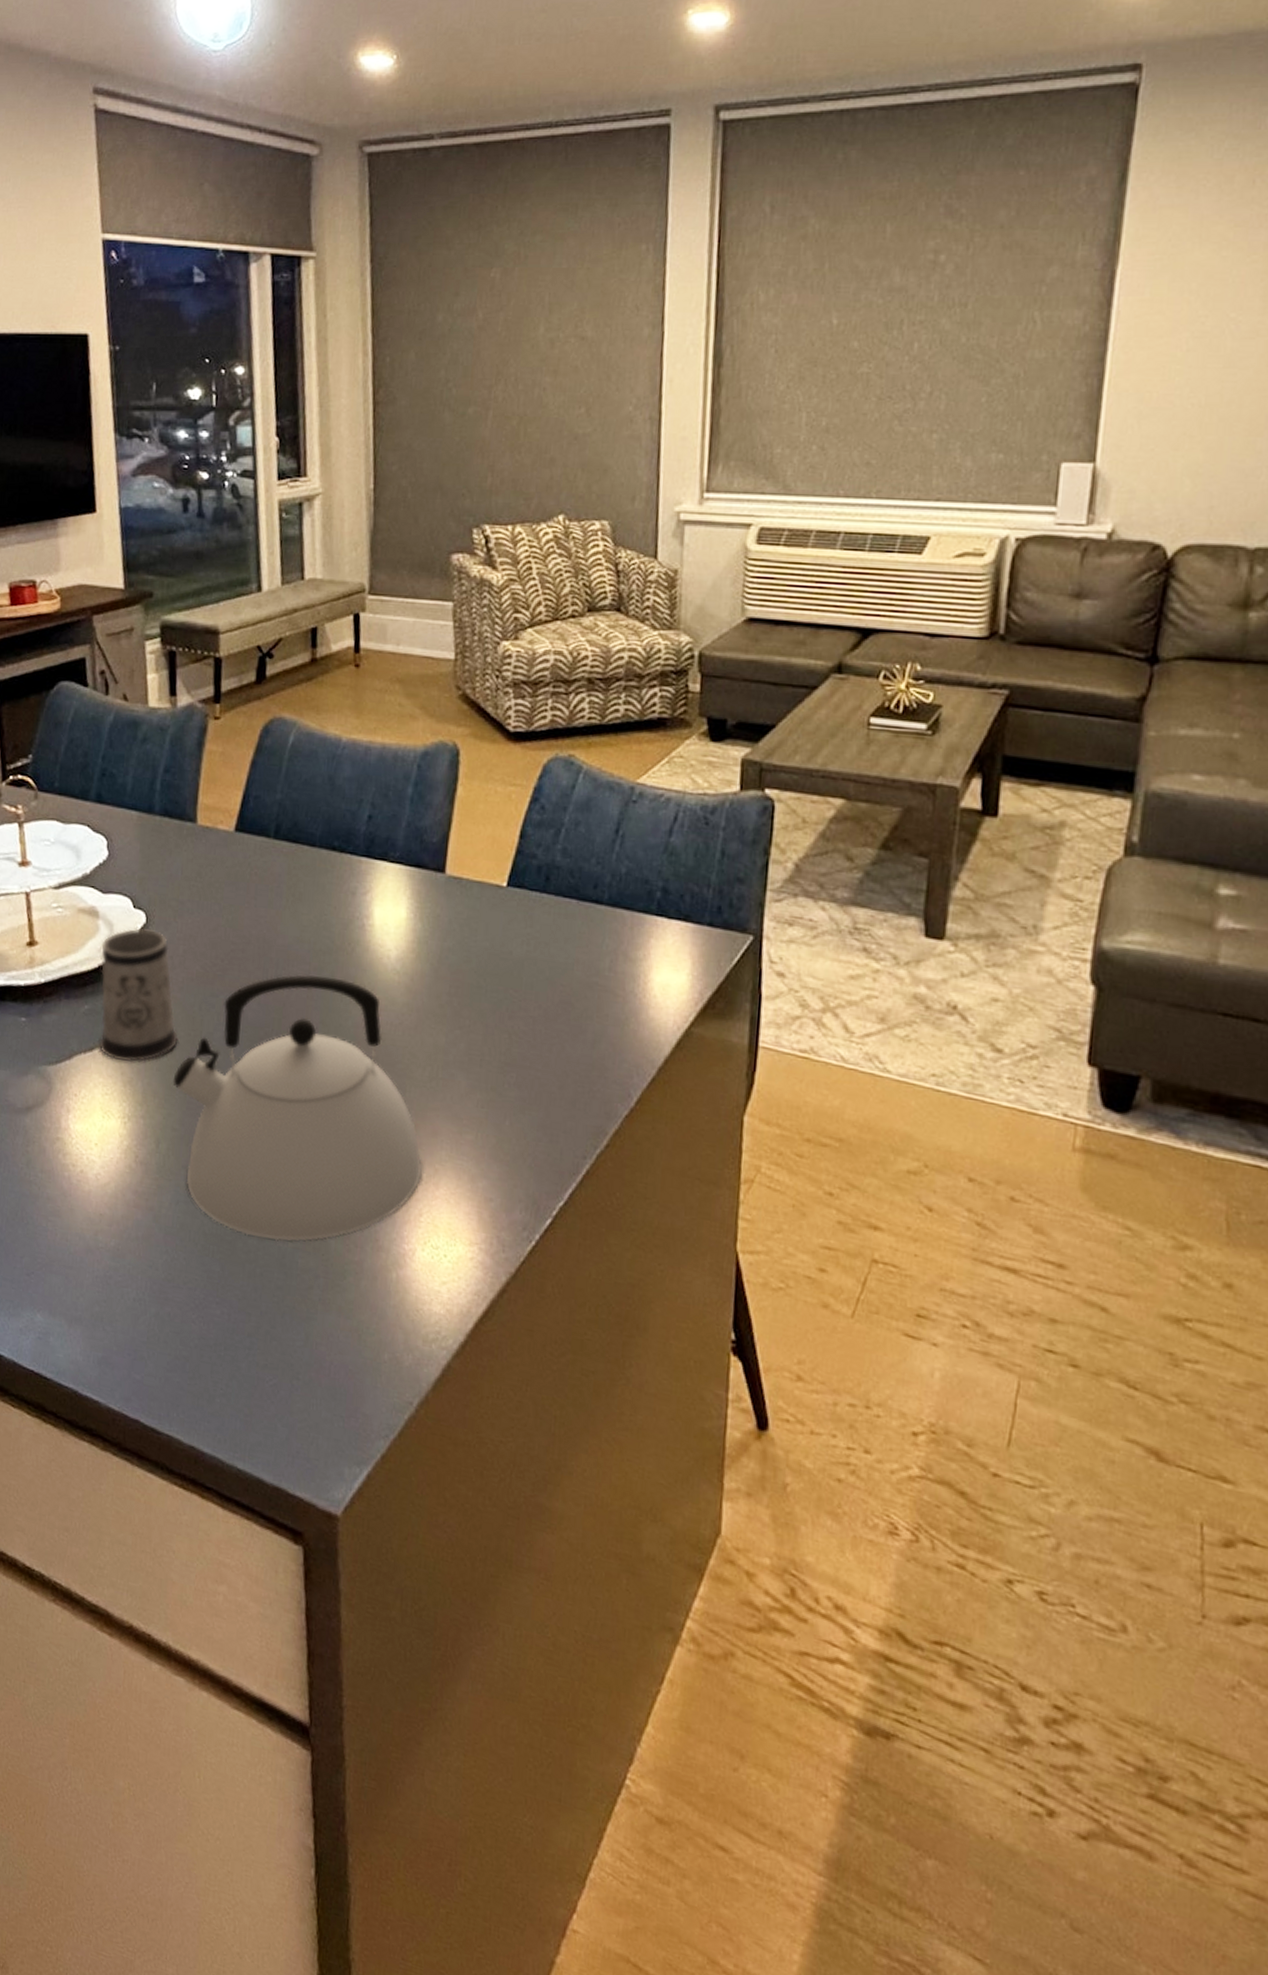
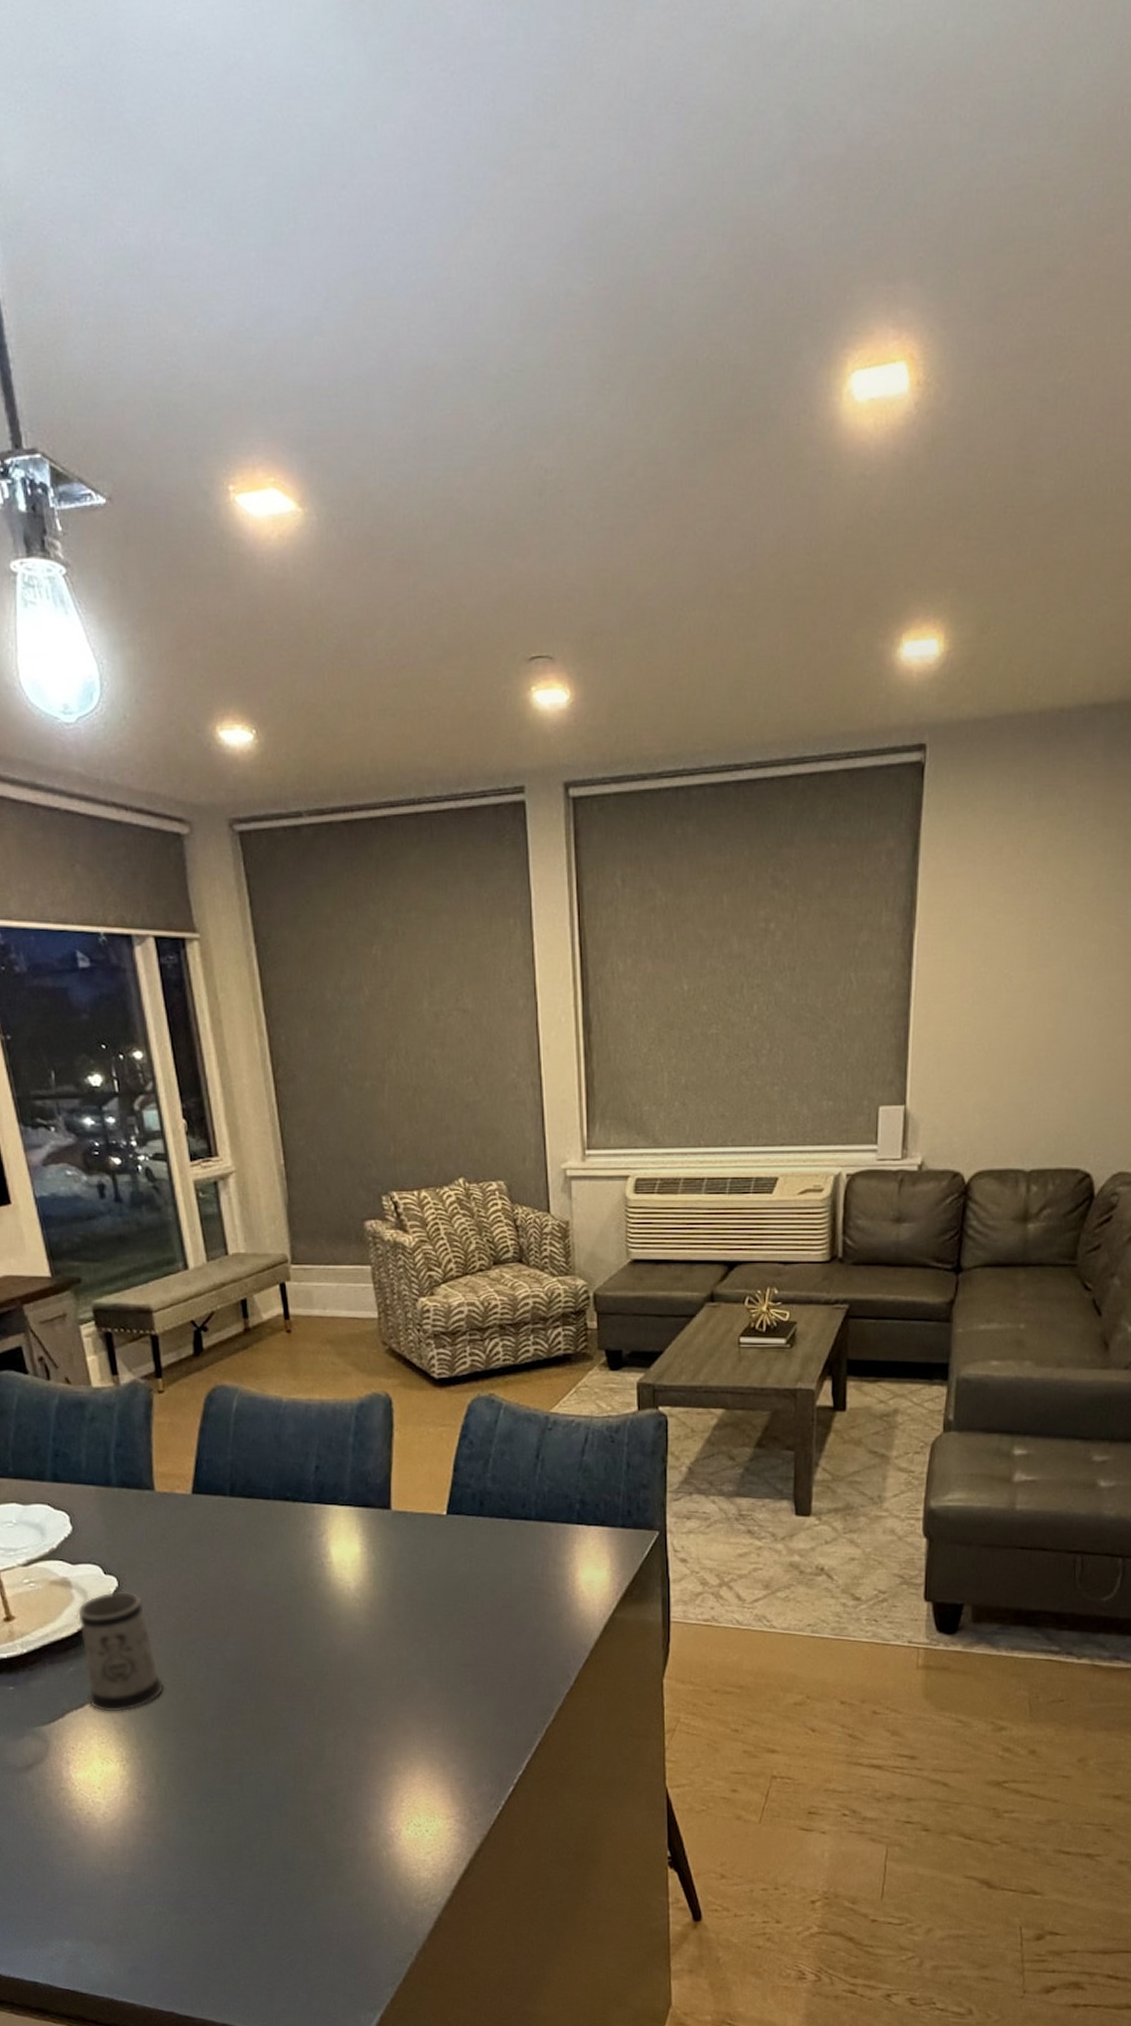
kettle: present [172,975,423,1241] -> none [164,1612,400,1843]

